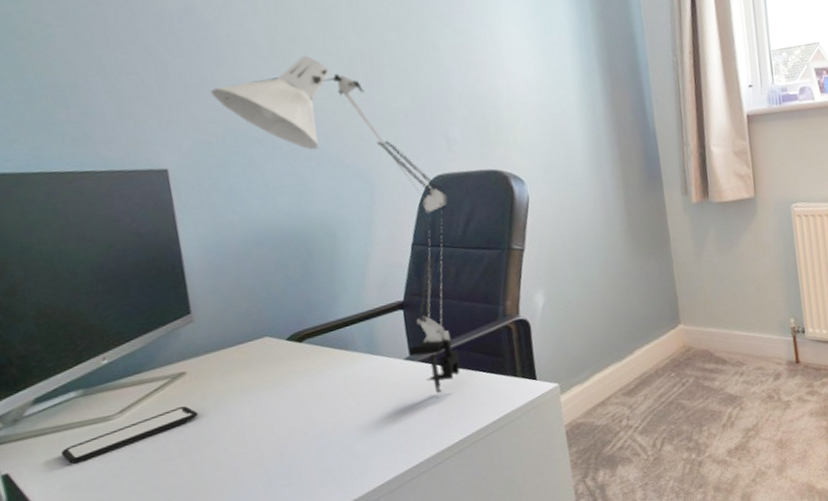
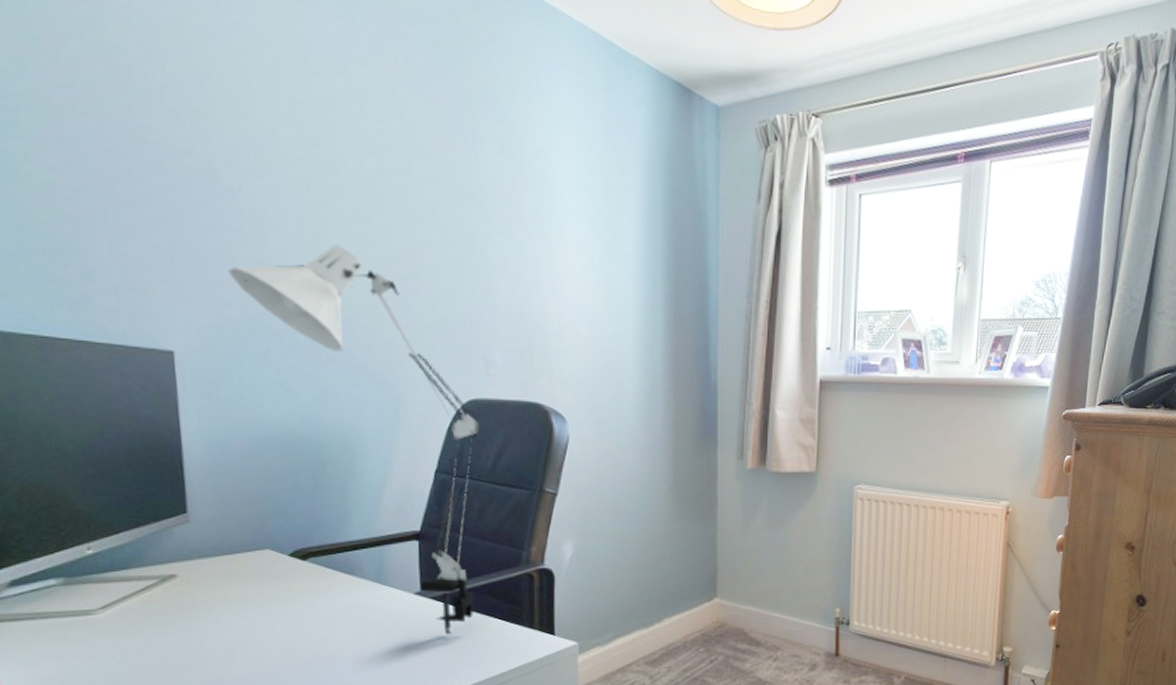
smartphone: present [60,406,199,464] -> none [35,611,187,655]

